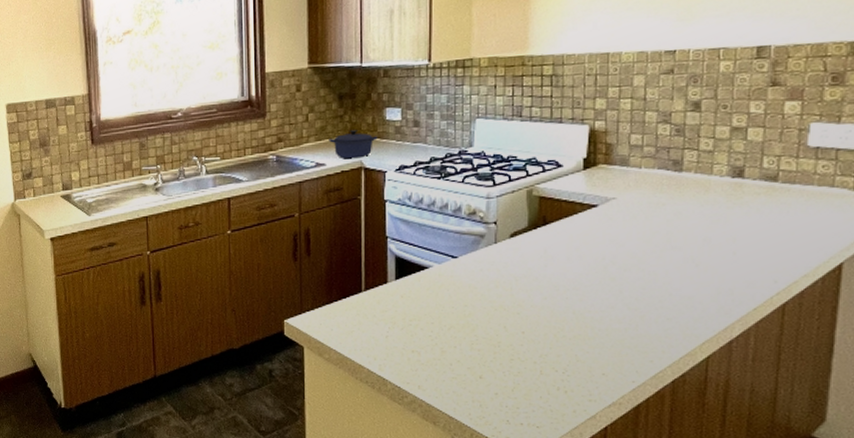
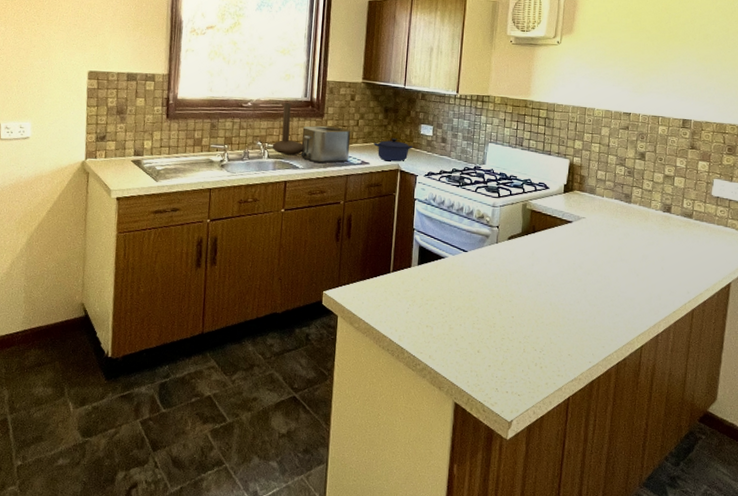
paper towel holder: none [209,106,246,168] -> present [272,103,304,156]
toaster: none [242,125,301,172] -> present [300,125,351,164]

